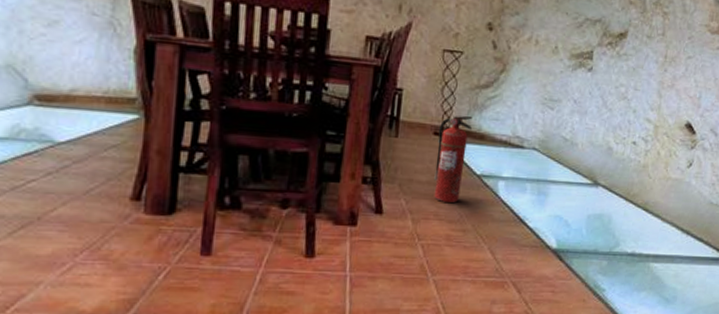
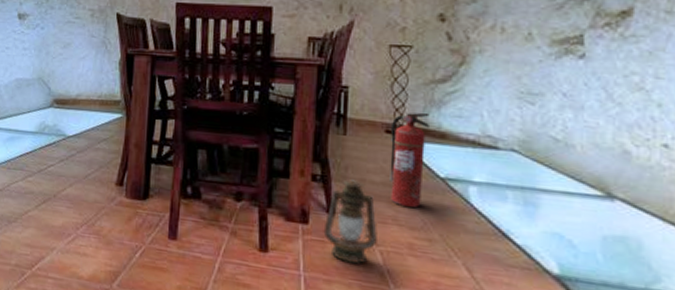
lantern: none [370,180,420,258] -> present [323,179,377,264]

